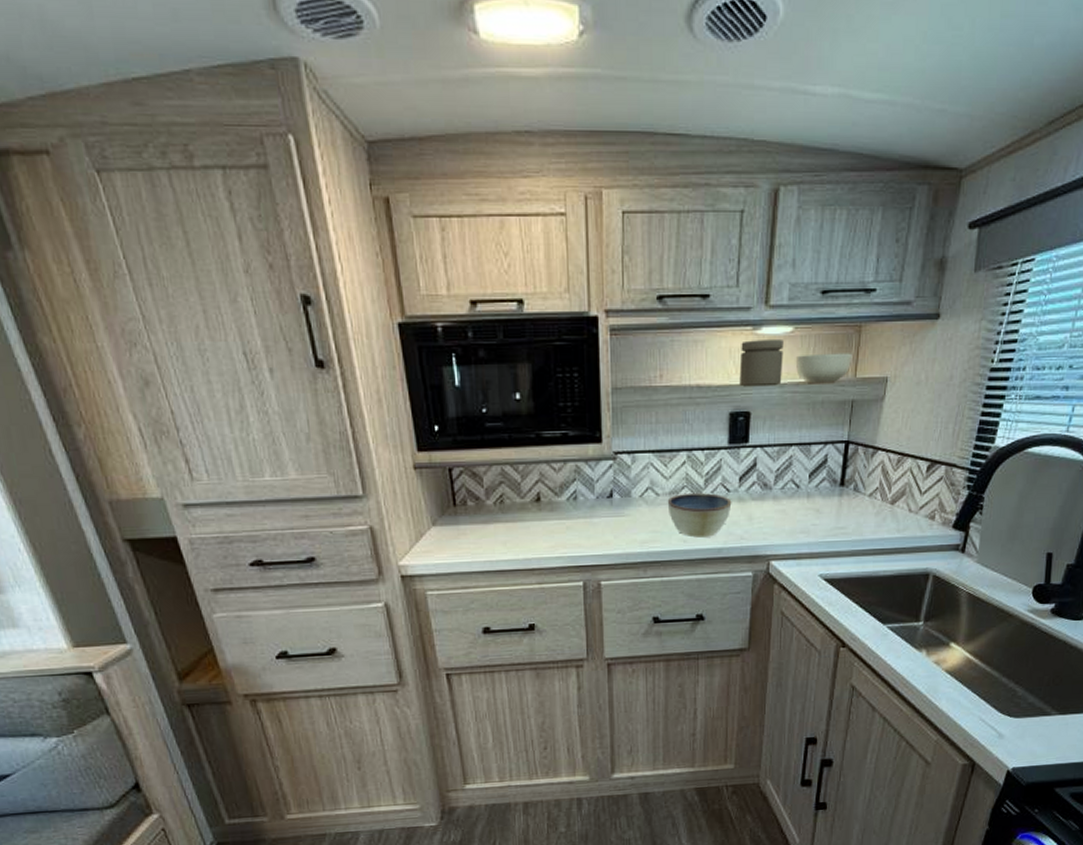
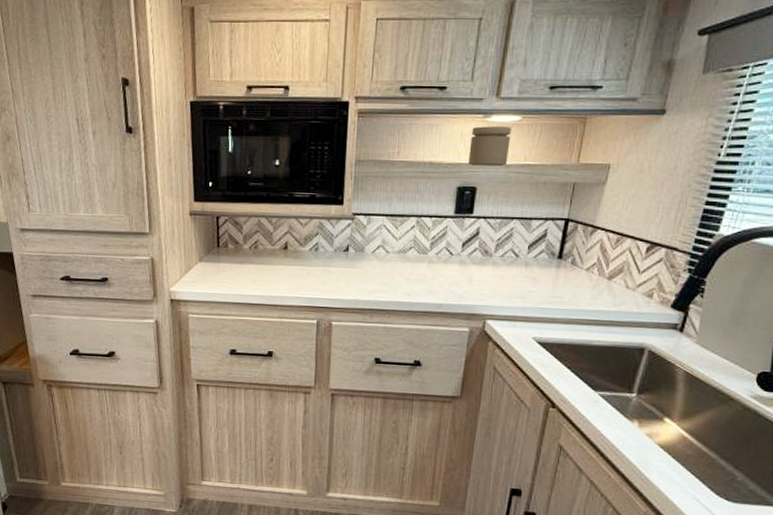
bowl: present [667,493,732,538] -> none [395,253,454,293]
bowl: present [795,353,853,384] -> none [521,140,577,167]

